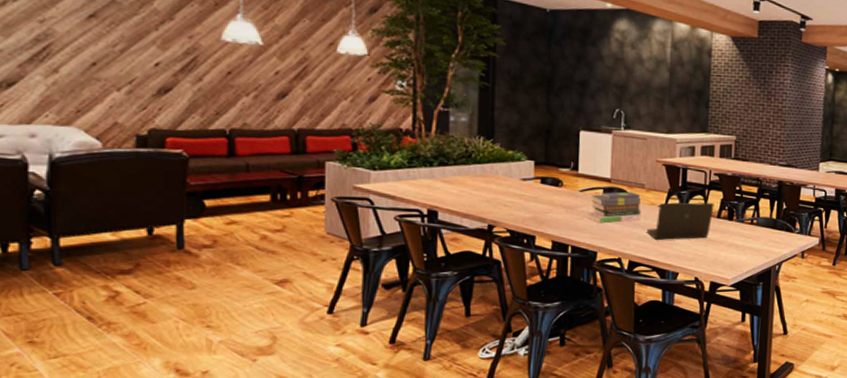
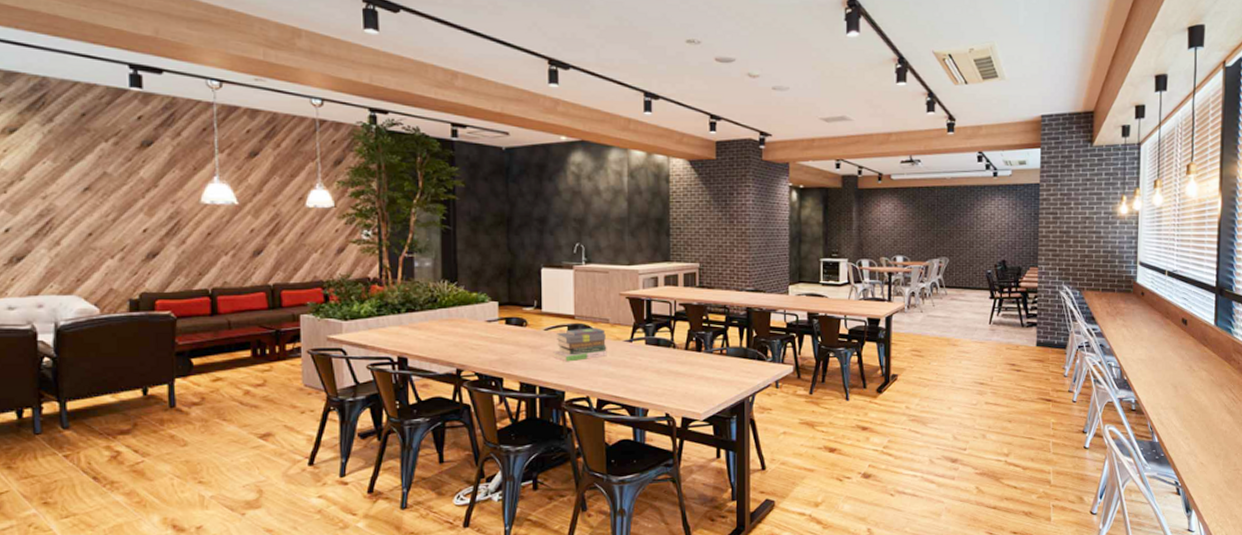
laptop: present [646,202,714,240] -> none [613,333,681,376]

